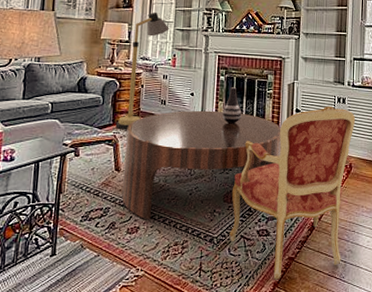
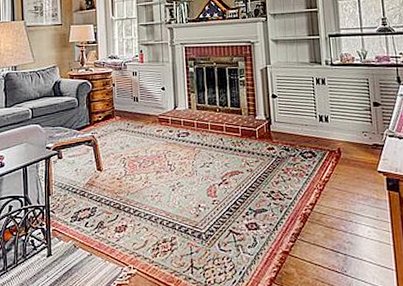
floor lamp: present [115,11,169,130] -> none [92,10,133,130]
coffee table: present [121,110,282,220] -> none [104,103,262,218]
vase: present [222,87,242,124] -> none [196,78,216,116]
armchair: present [229,106,356,280] -> none [214,88,341,275]

